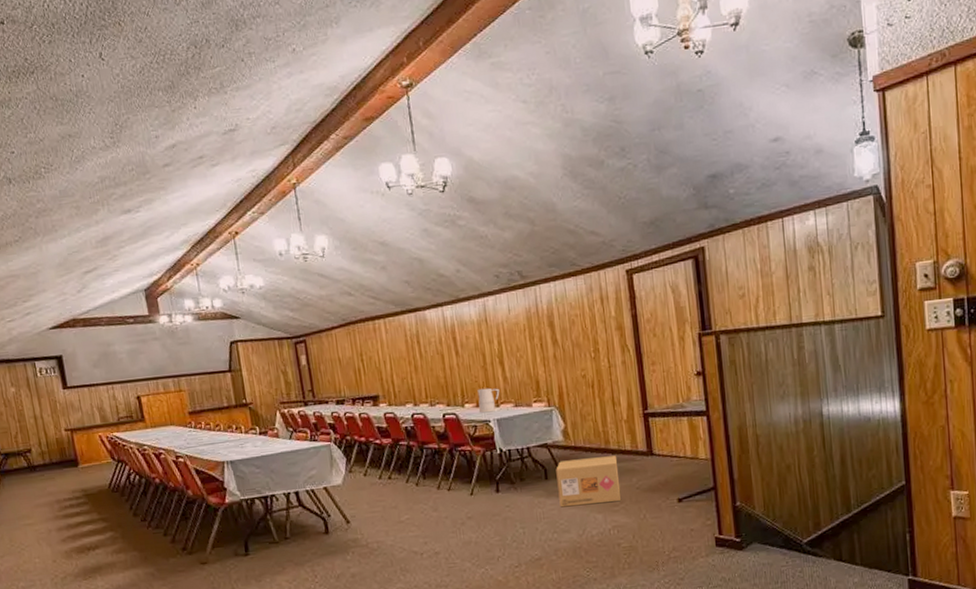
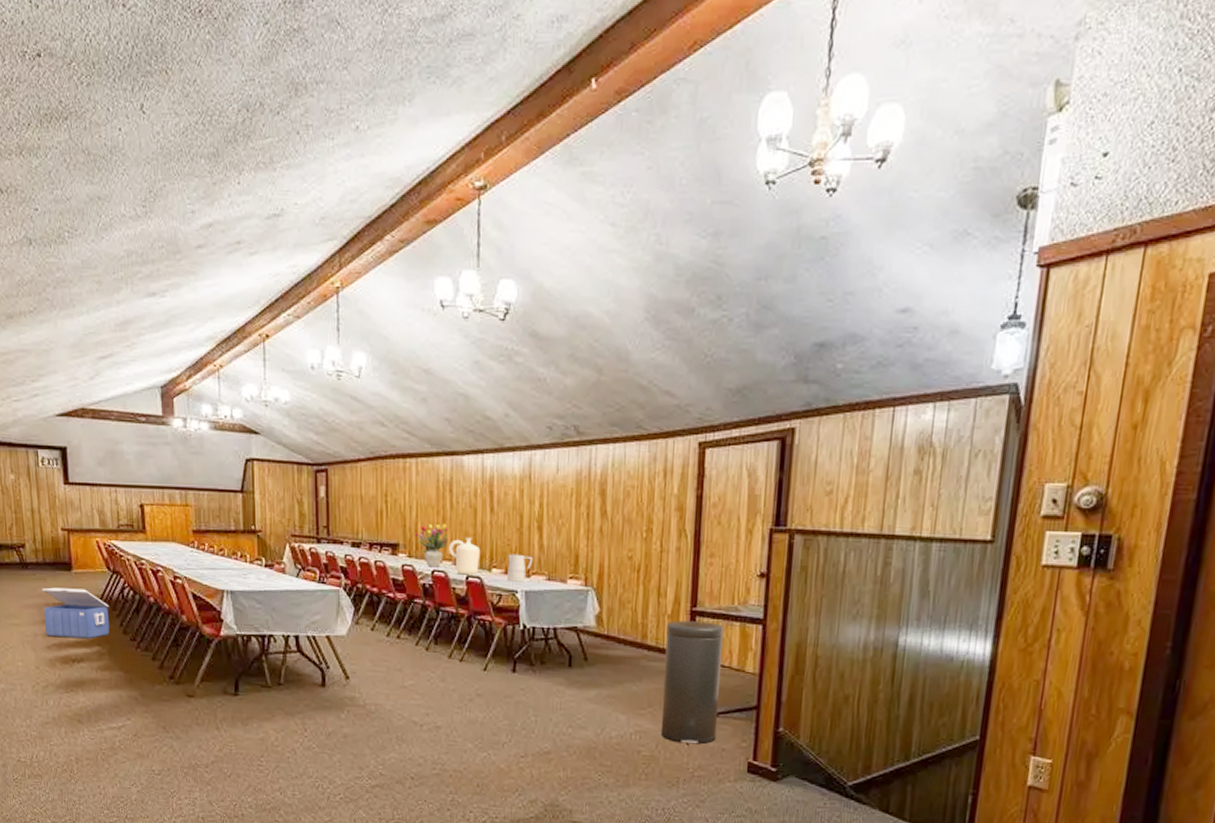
cooler: none [51,481,121,531] -> present [42,587,110,639]
flower arrangement: none [391,371,423,412] -> present [414,523,448,568]
water jug: none [423,379,453,414] -> present [448,536,481,575]
cardboard box: present [556,455,621,508] -> none [580,649,653,705]
pedal bin: none [625,420,684,531] -> present [660,620,725,745]

